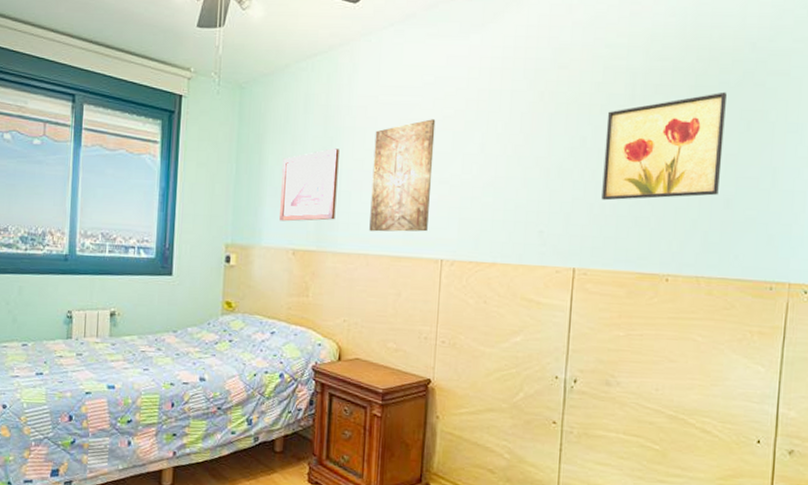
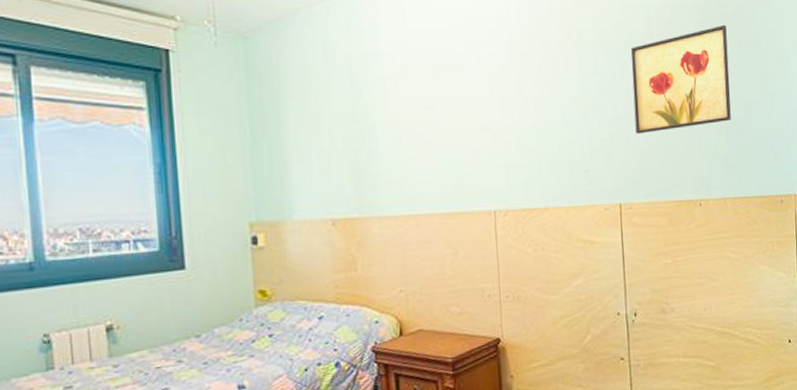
picture frame: present [279,148,339,222] -> none [307,101,376,189]
wall art: present [369,119,436,232] -> none [408,63,476,190]

